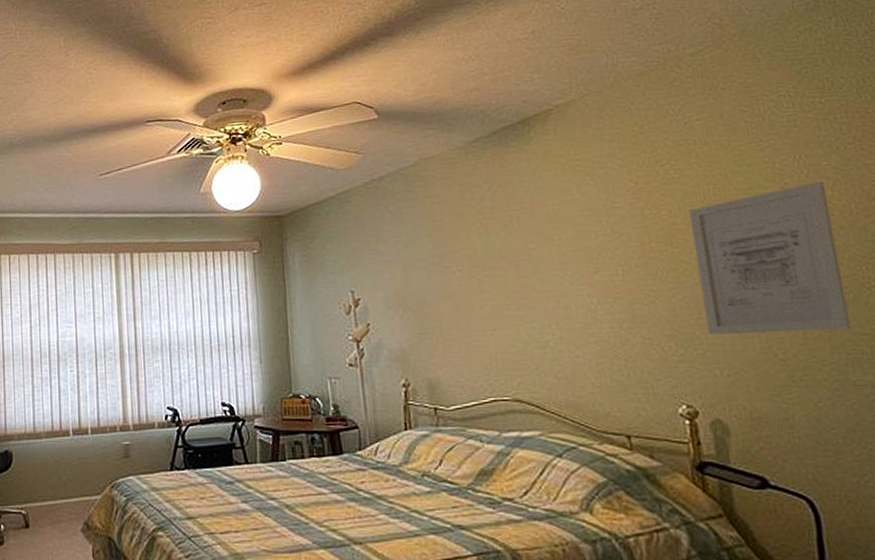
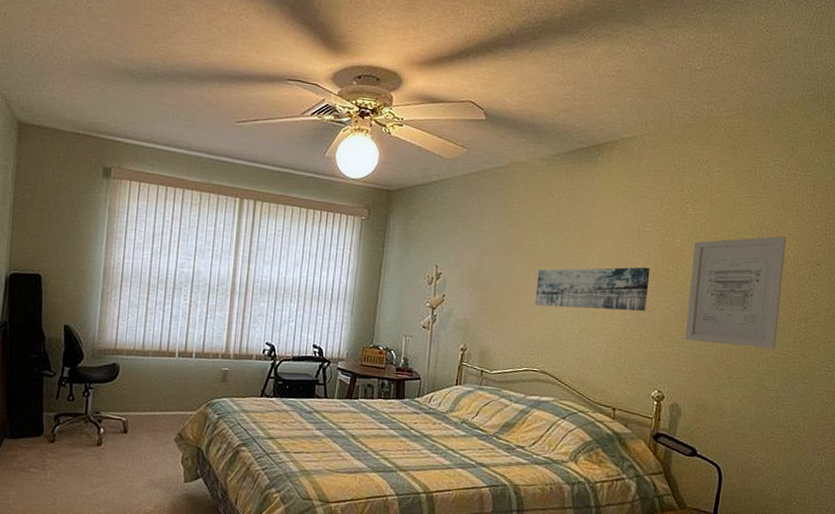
wall art: none [483,251,641,320] -> present [534,267,650,311]

